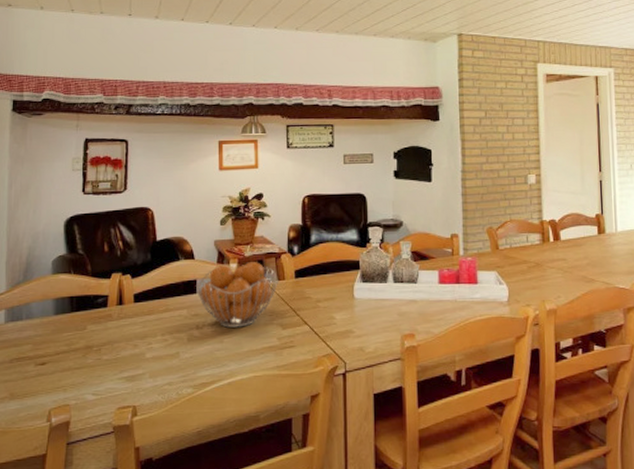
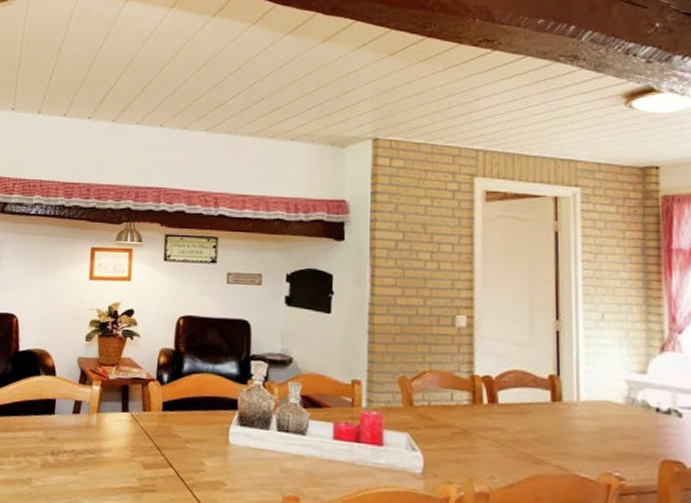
fruit basket: present [196,262,278,328] -> none [55,386,143,460]

